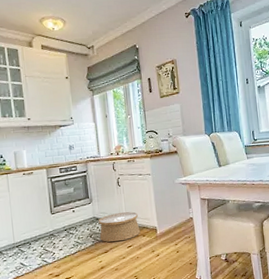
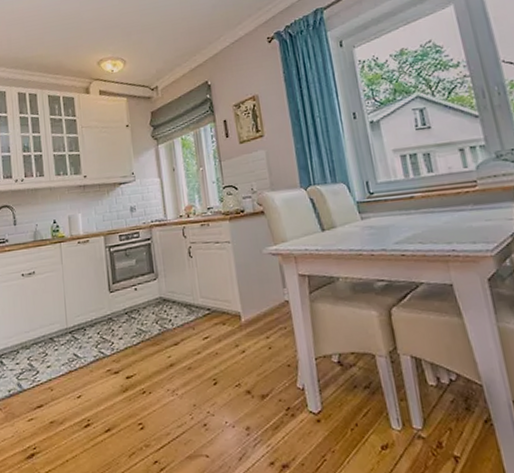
woven basket: present [98,212,140,243] -> none [165,291,219,332]

